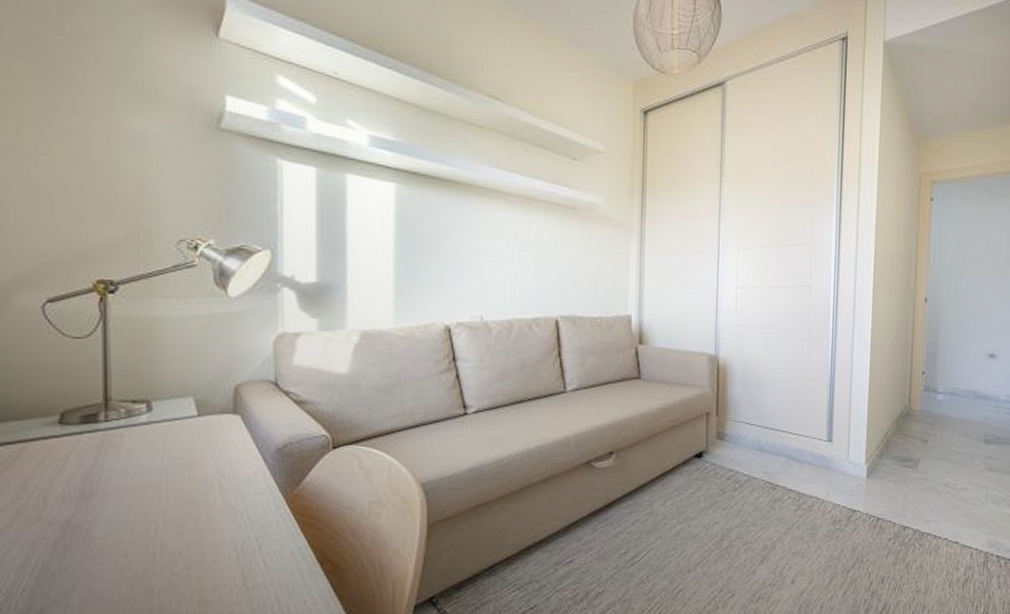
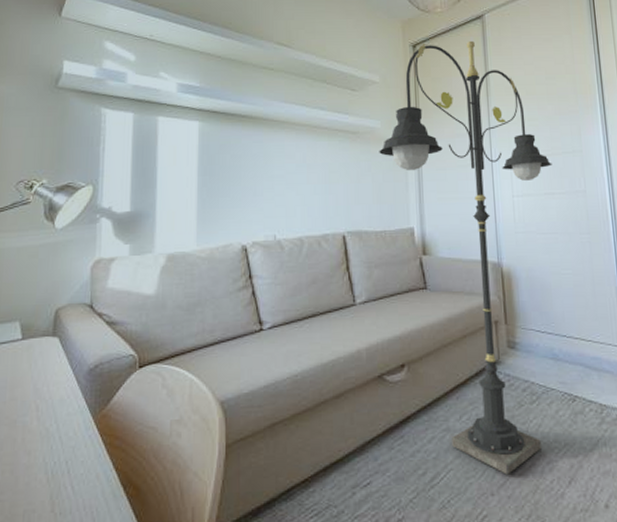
floor lamp: none [599,110,781,554] -> present [379,40,552,475]

